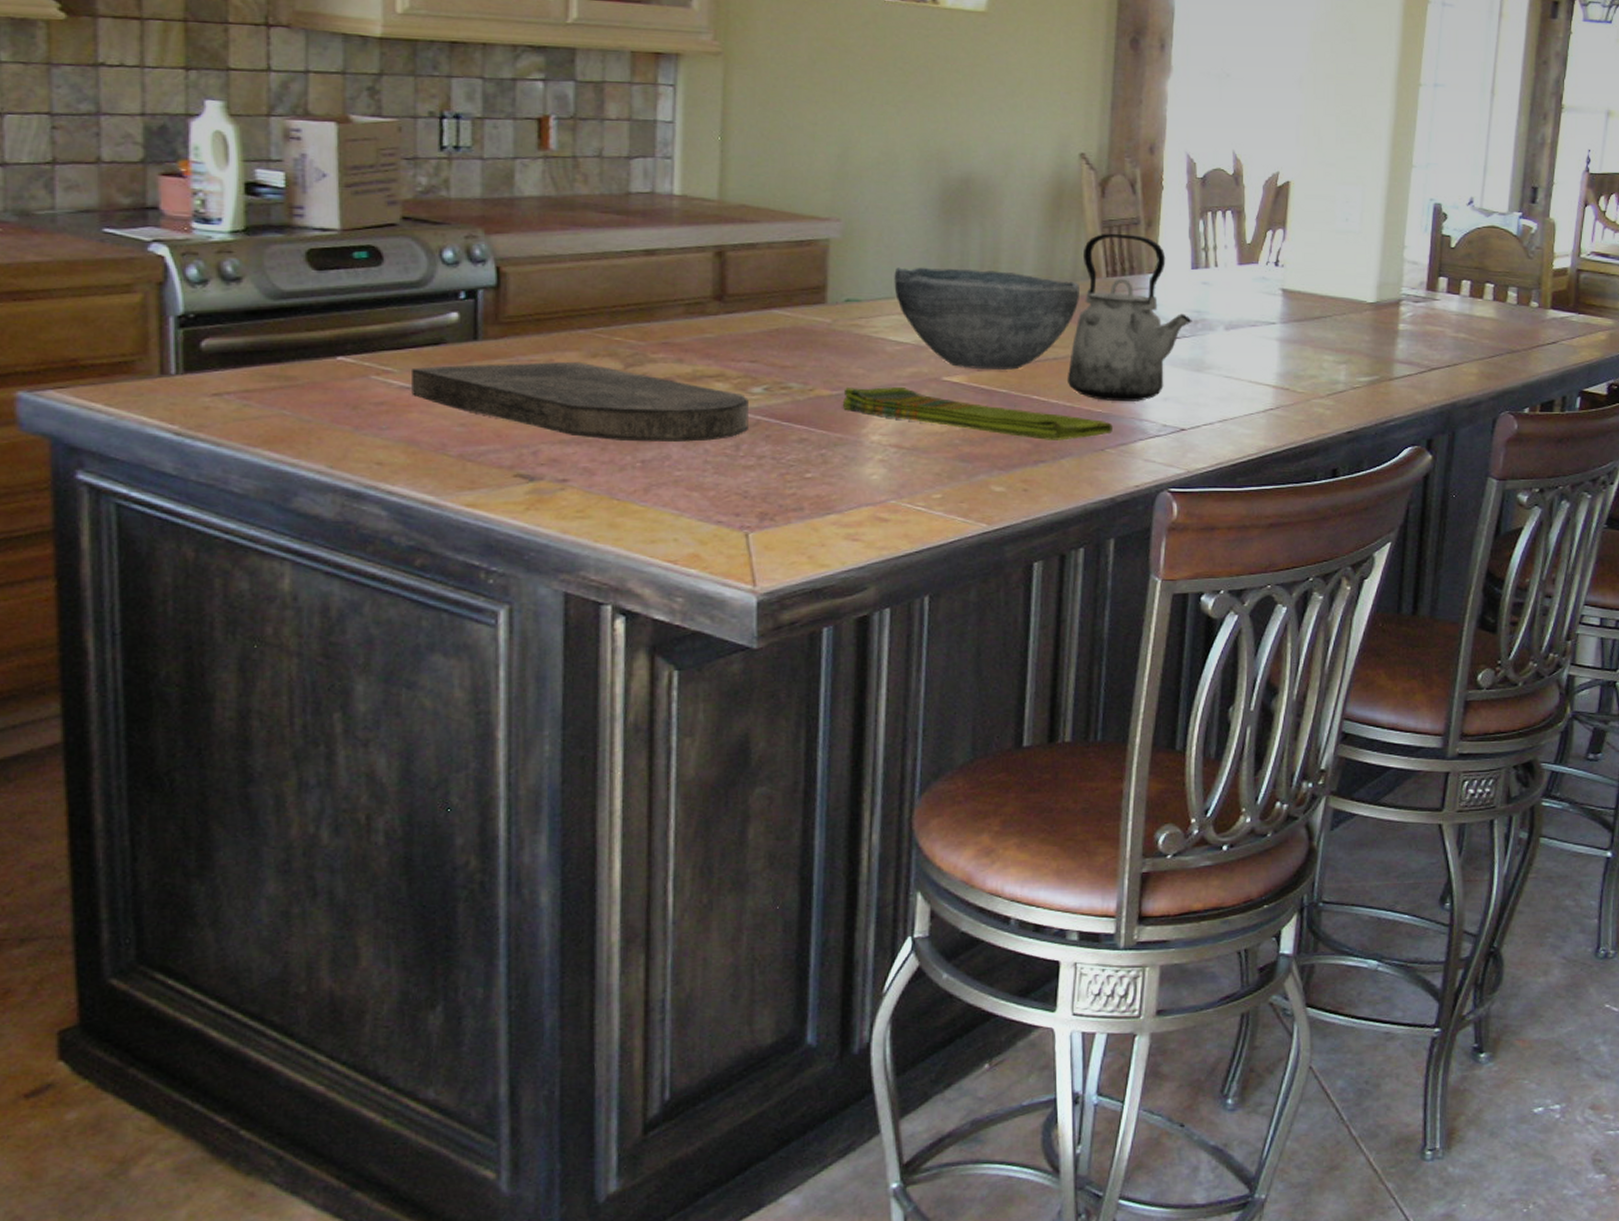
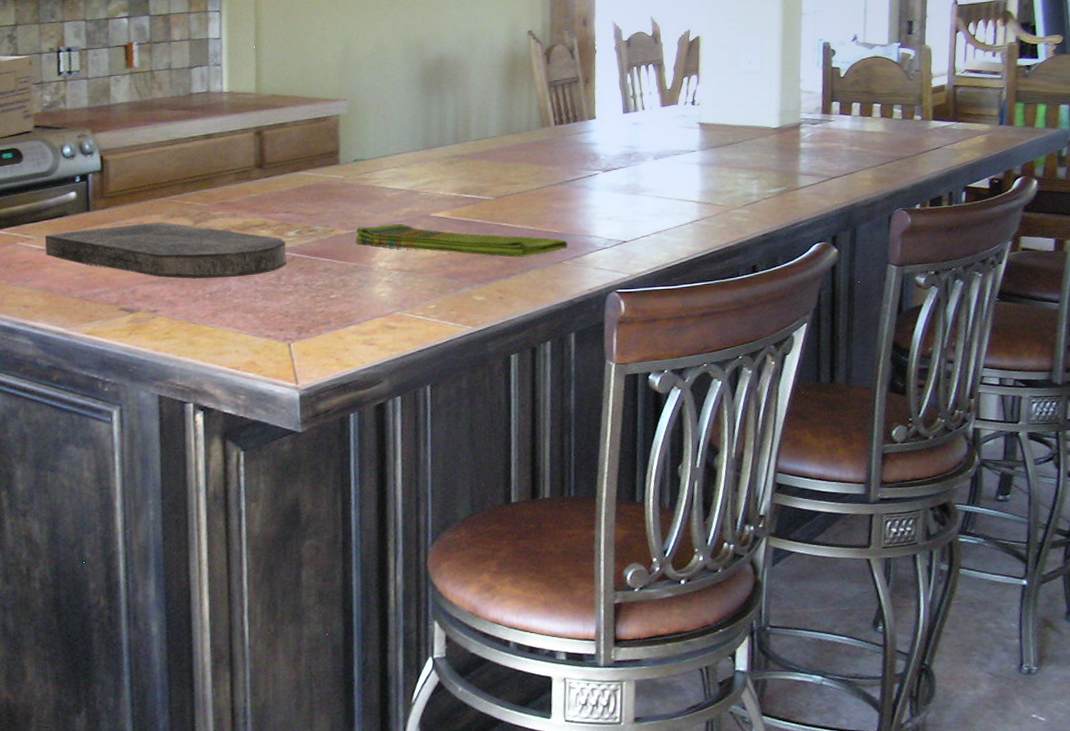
bowl: present [894,267,1079,370] -> none [389,128,535,206]
kettle: present [1068,233,1192,401] -> none [529,90,627,223]

